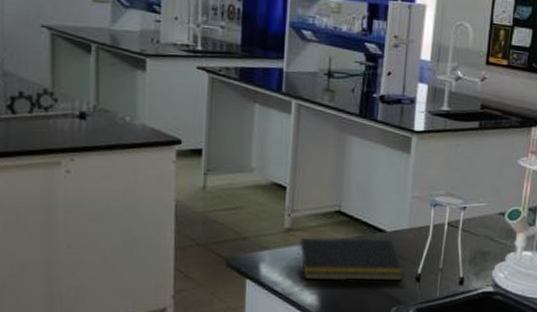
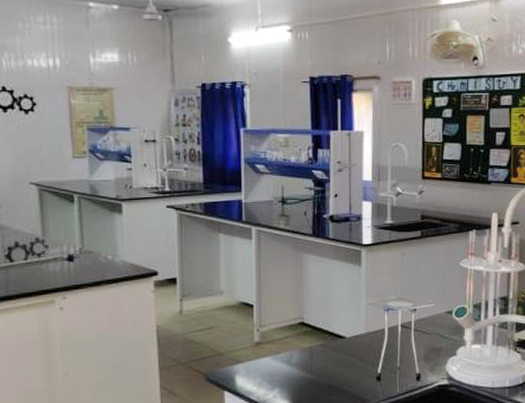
notepad: present [297,237,404,281] -> none [267,344,365,388]

